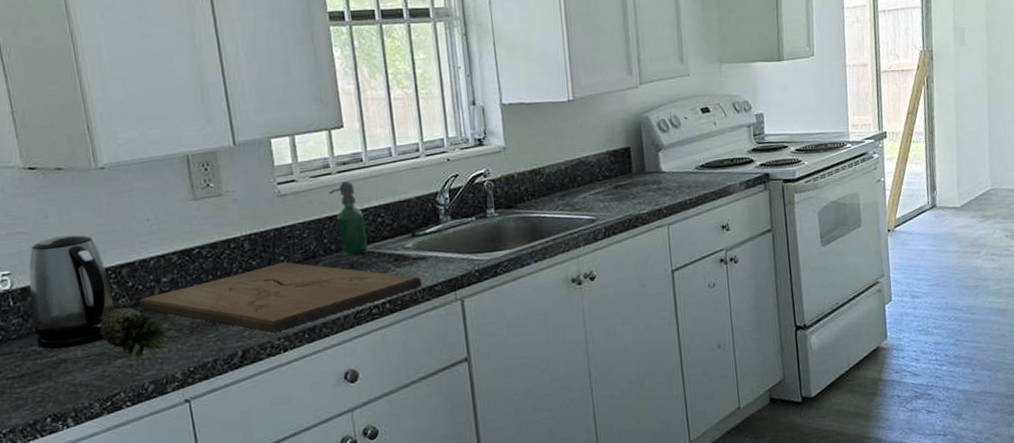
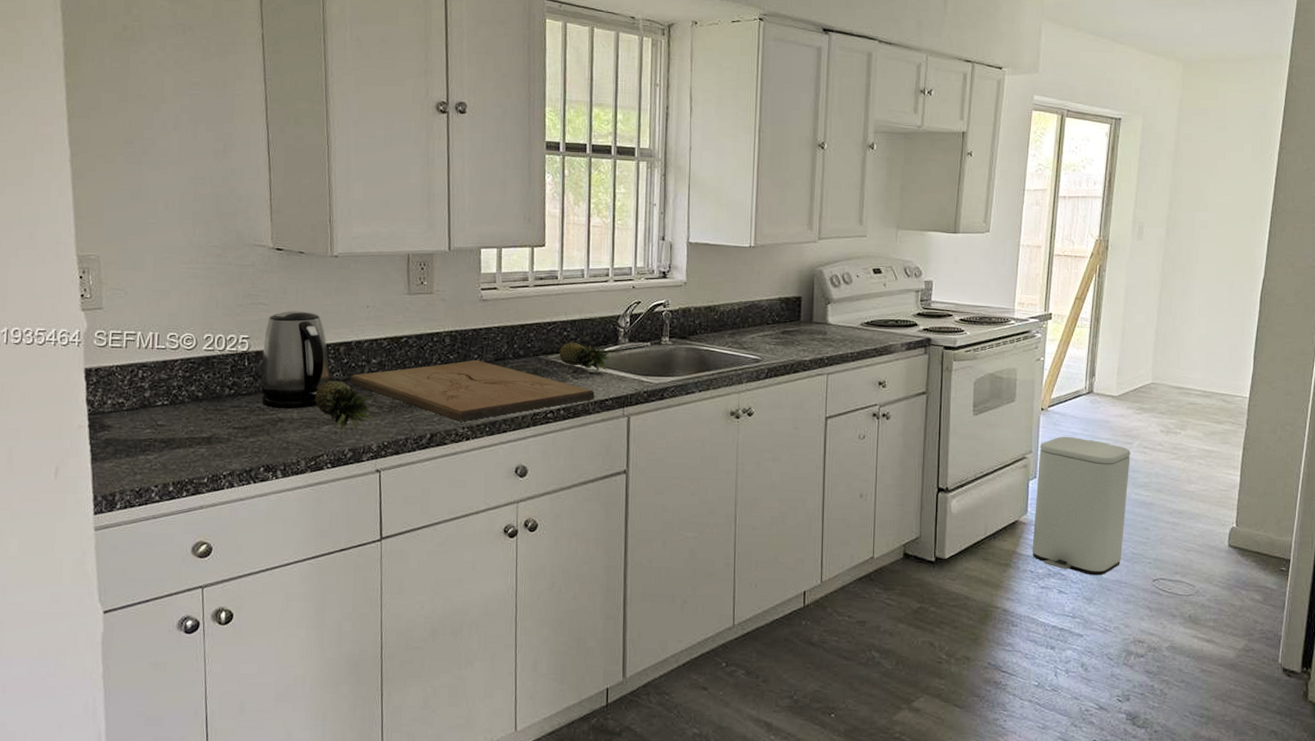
soap dispenser: present [329,181,368,256] -> none [525,295,553,363]
fruit: none [375,228,435,257] -> present [559,343,612,373]
pedal bin: none [890,254,984,390] -> present [1032,436,1131,576]

